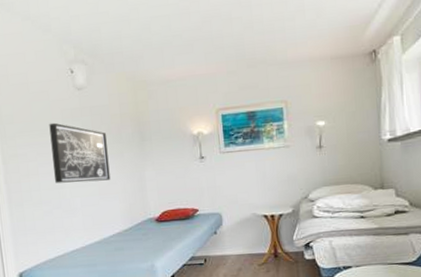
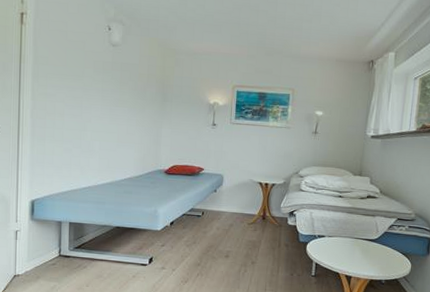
wall art: present [49,122,111,184] -> none [79,71,132,130]

